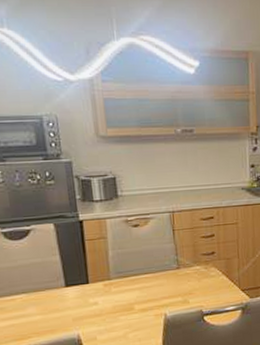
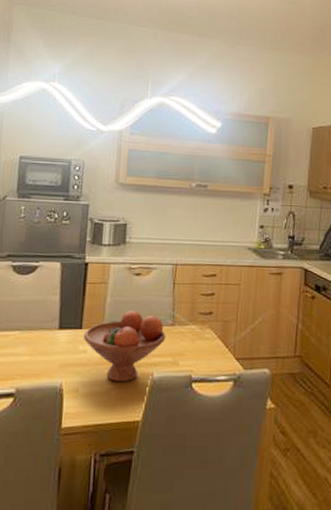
fruit bowl: none [91,259,173,326] -> present [83,310,166,383]

